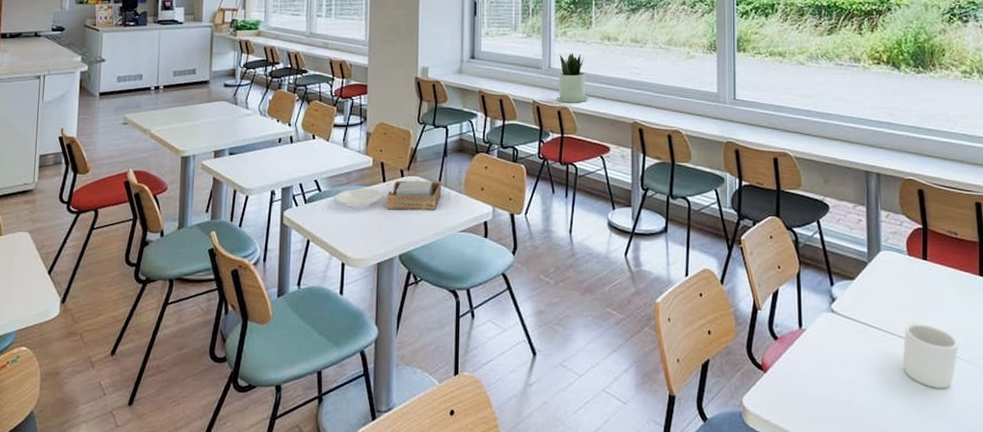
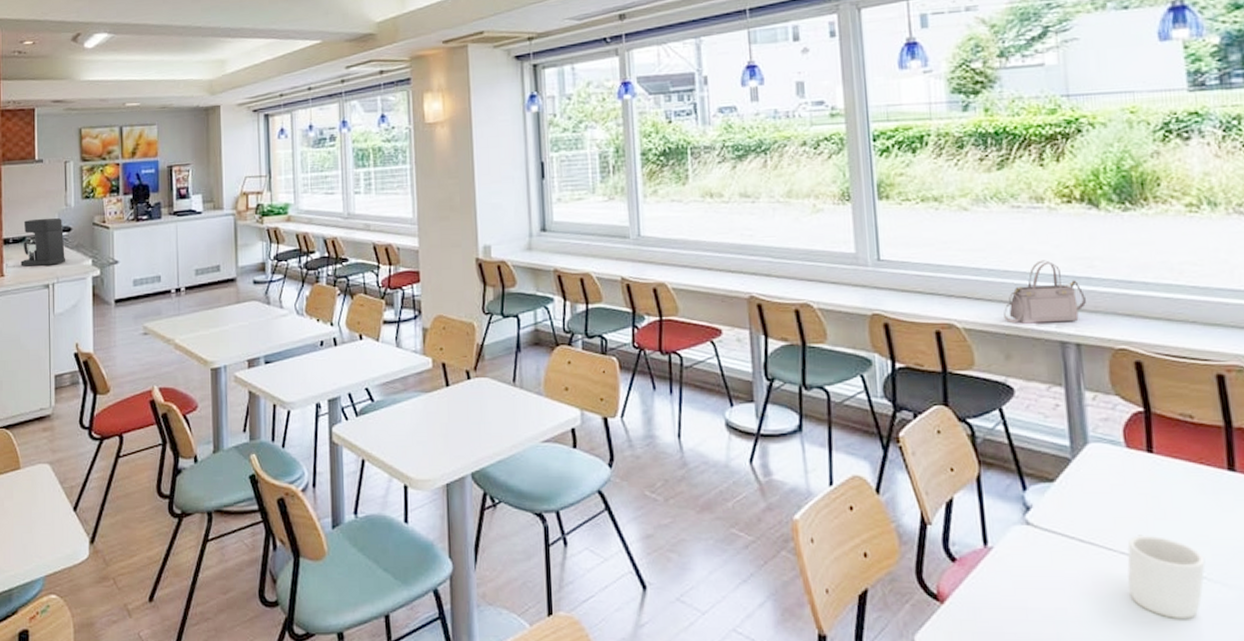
coffee maker: none [15,18,58,60] -> present [20,217,66,267]
saucer: present [333,188,384,209] -> none [389,395,449,420]
napkin holder: present [386,180,442,211] -> none [451,382,517,420]
planter: present [557,53,588,103] -> none [650,216,691,278]
handbag: none [825,107,886,157] -> present [1004,260,1086,324]

